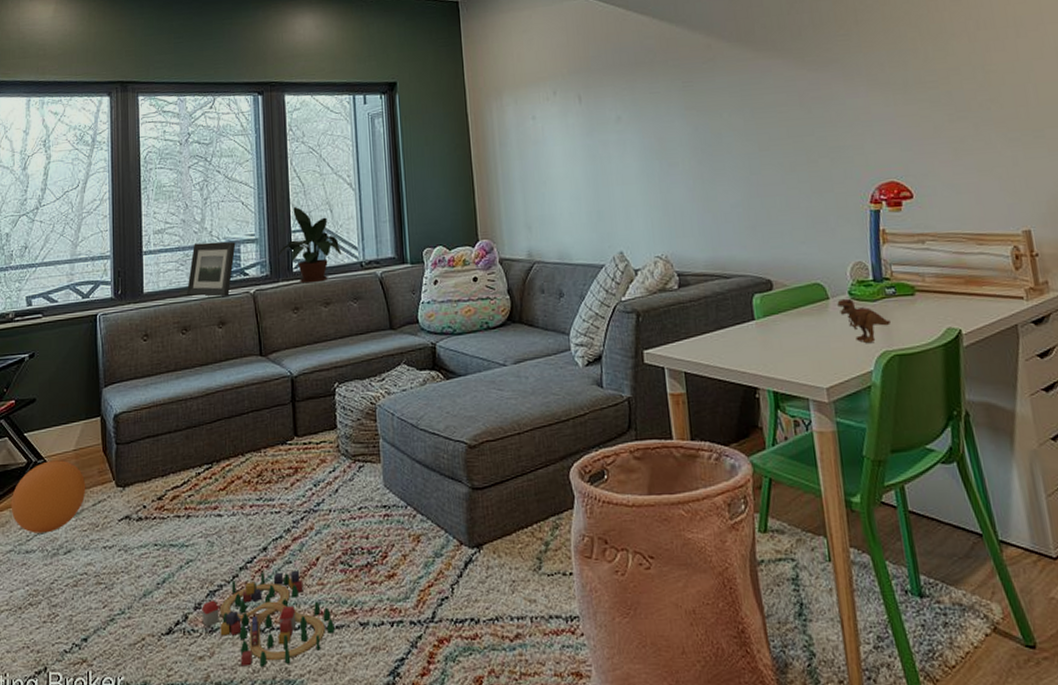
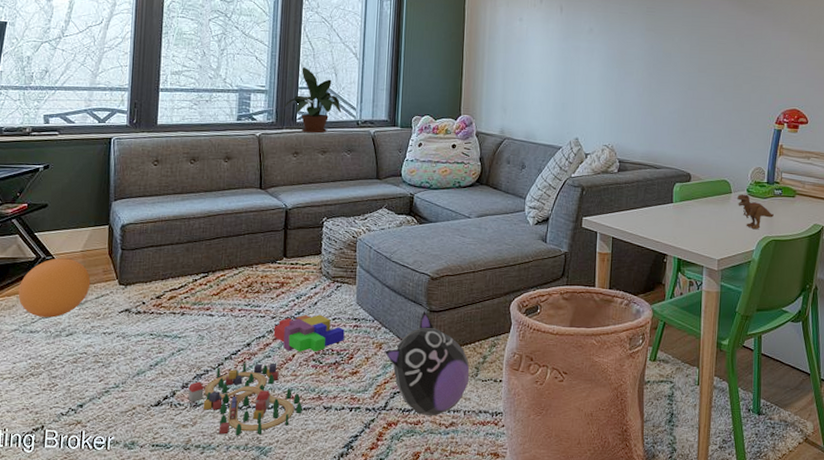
picture frame: present [186,241,236,297] -> none [197,87,247,136]
toy blocks: none [291,504,375,554] -> present [273,314,345,352]
plush toy: none [423,488,532,627] -> present [384,310,470,416]

